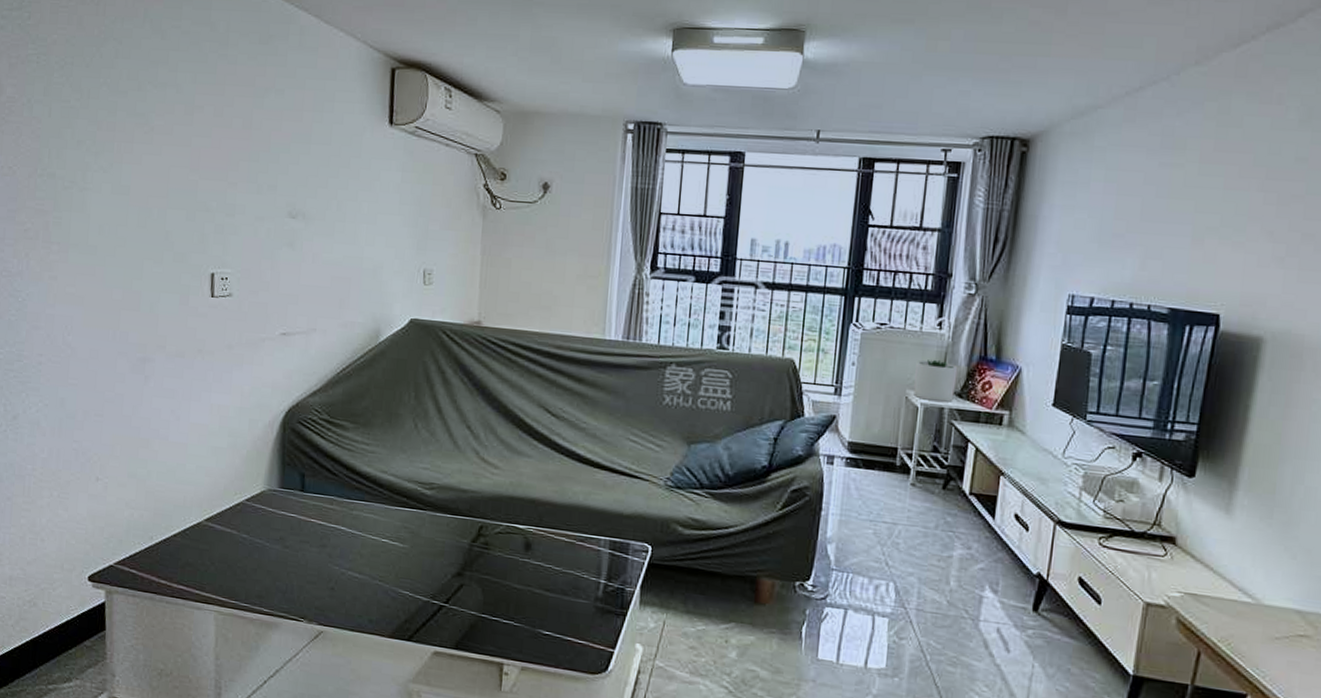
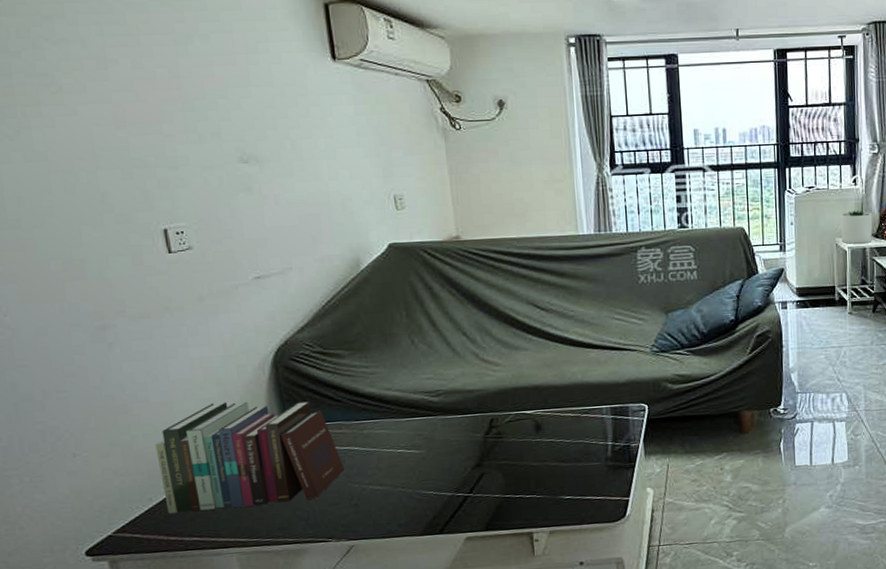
books: none [163,452,329,572] -> present [155,401,345,514]

